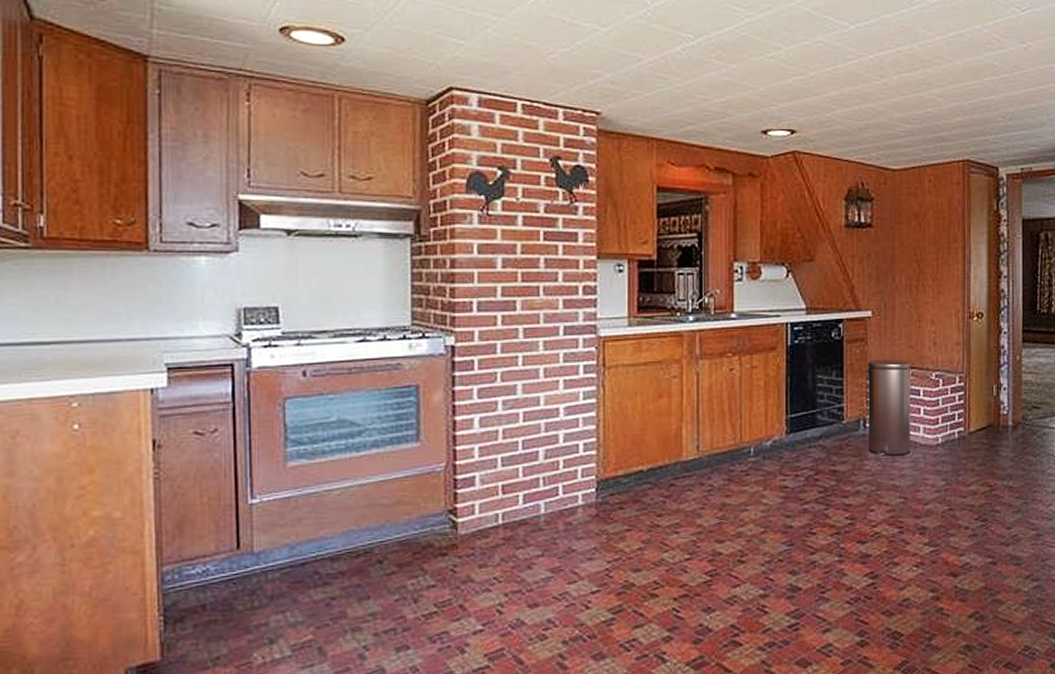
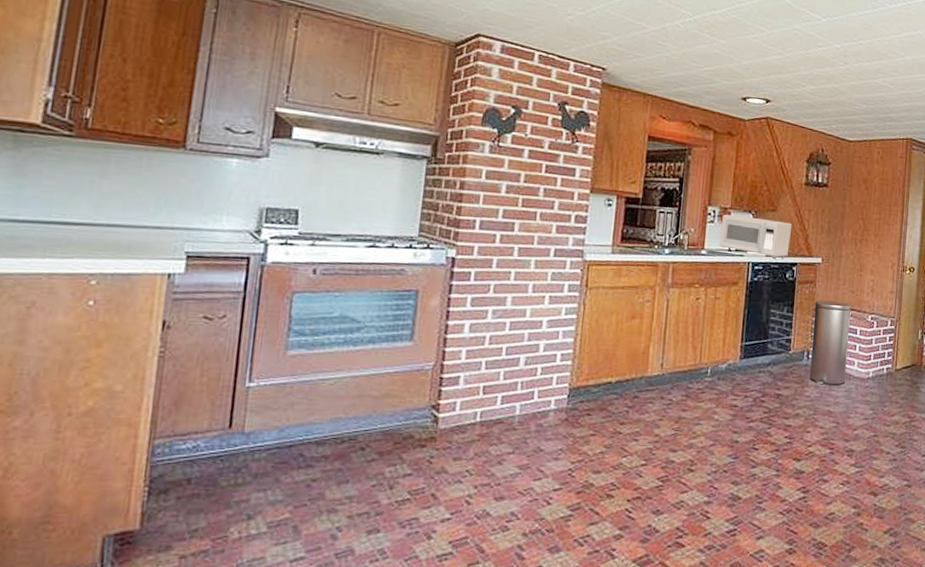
microwave: none [750,269,834,318] -> present [719,215,792,260]

